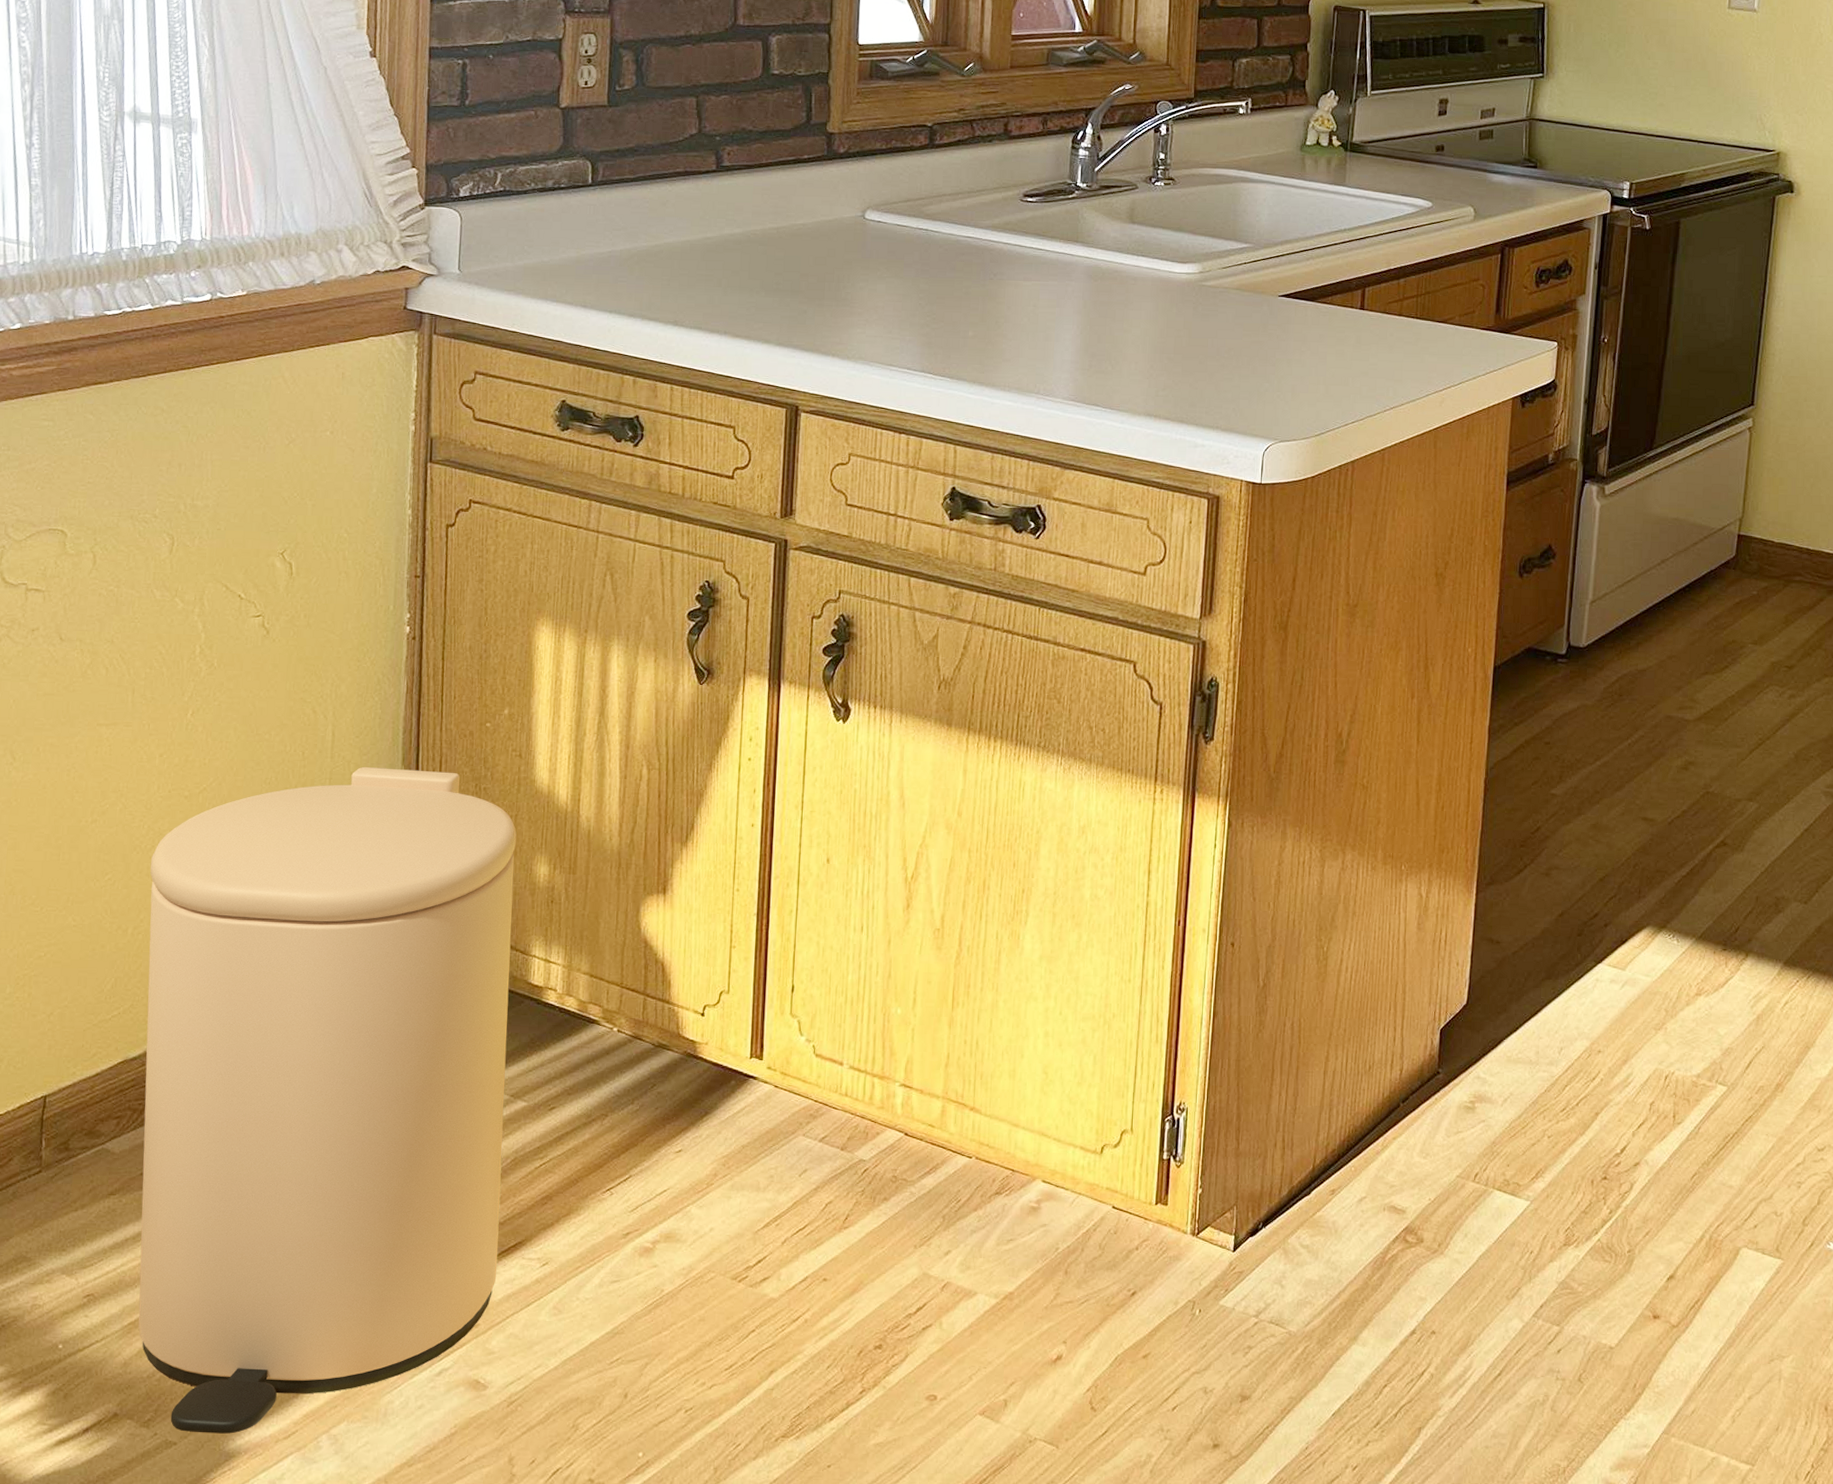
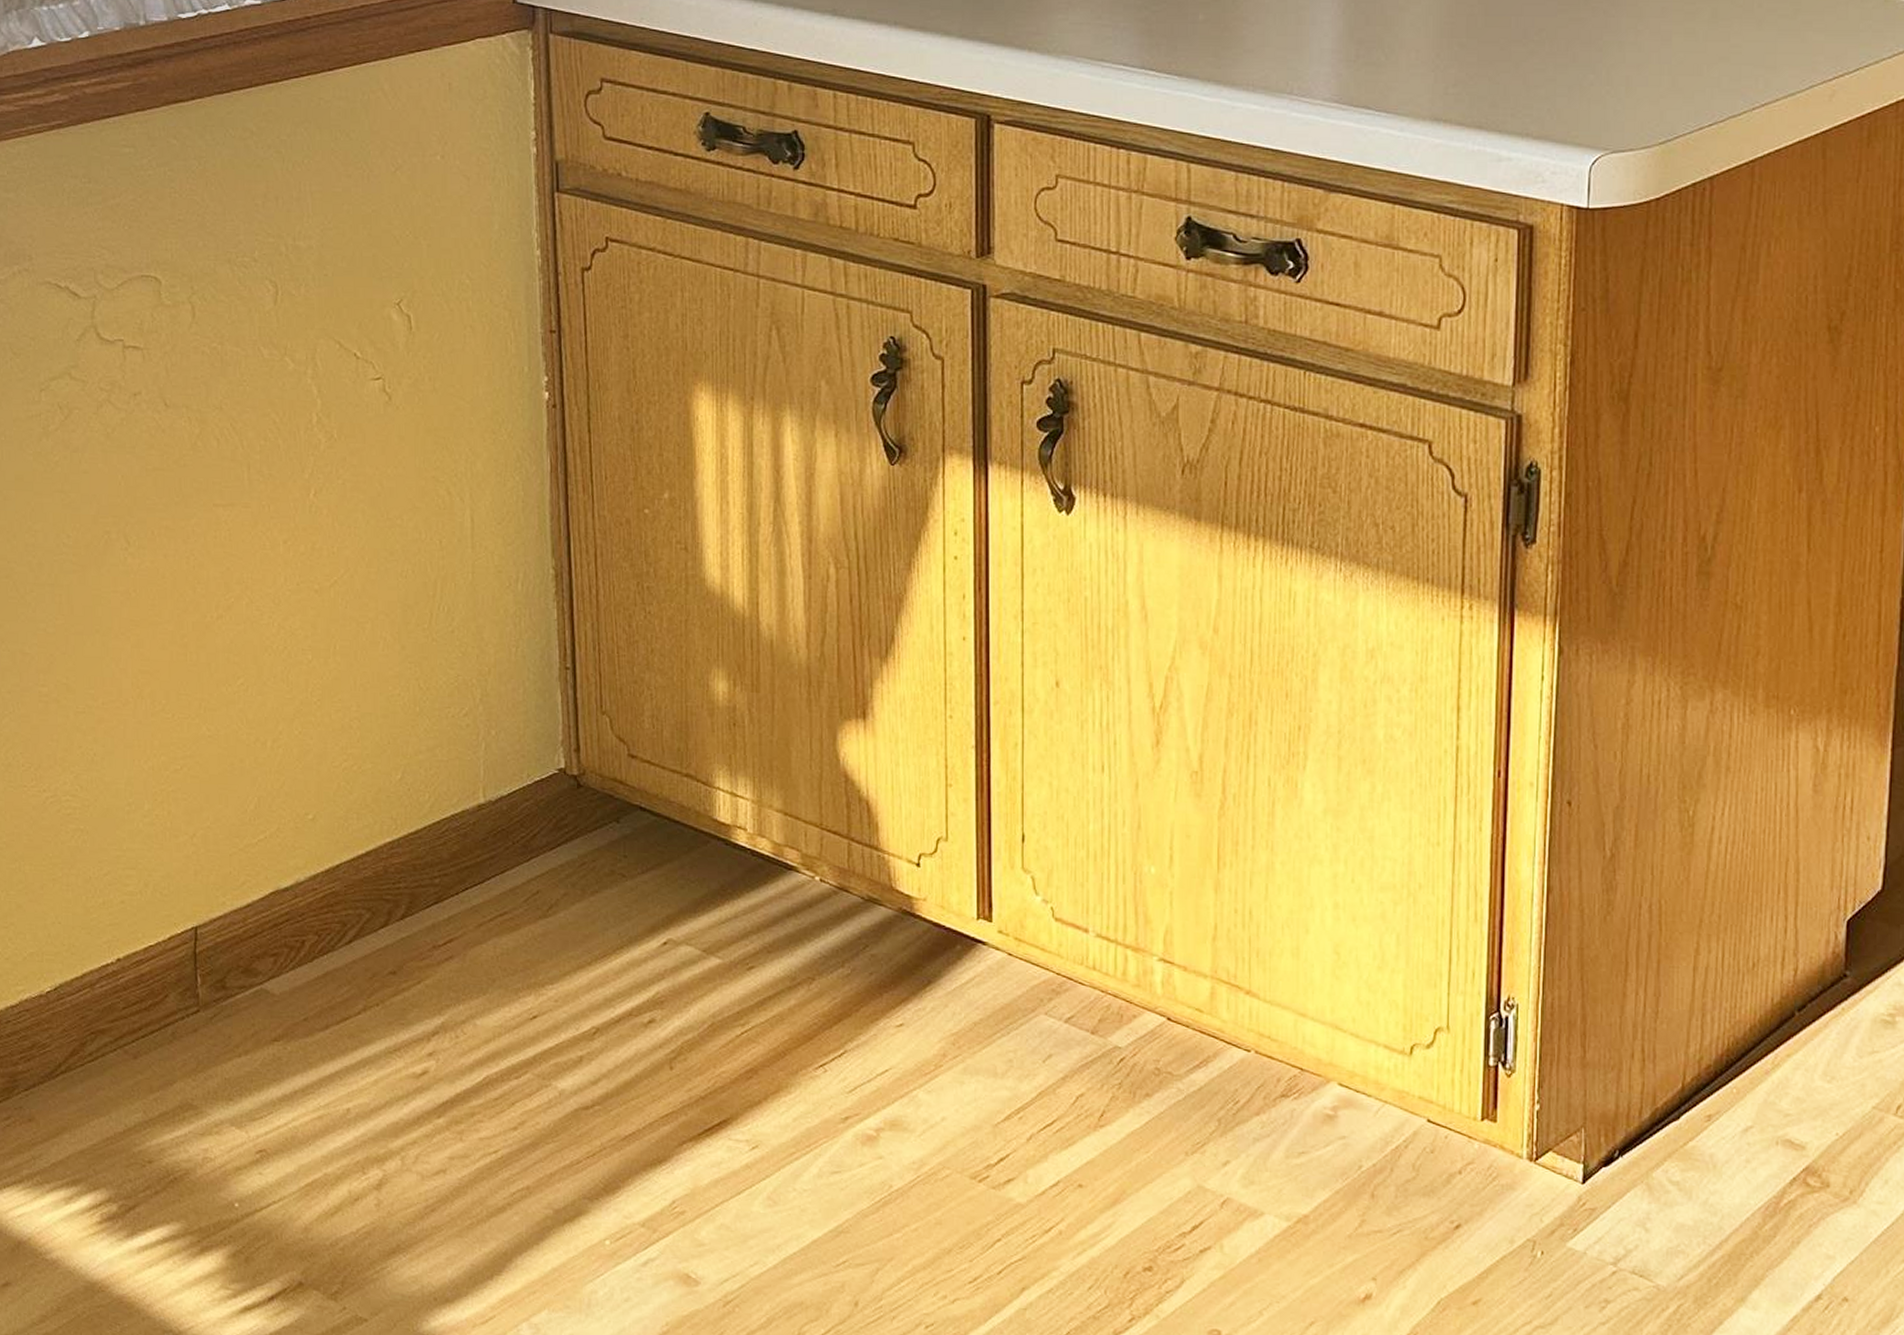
pedal bin: present [138,766,517,1434] -> none [284,558,701,1314]

